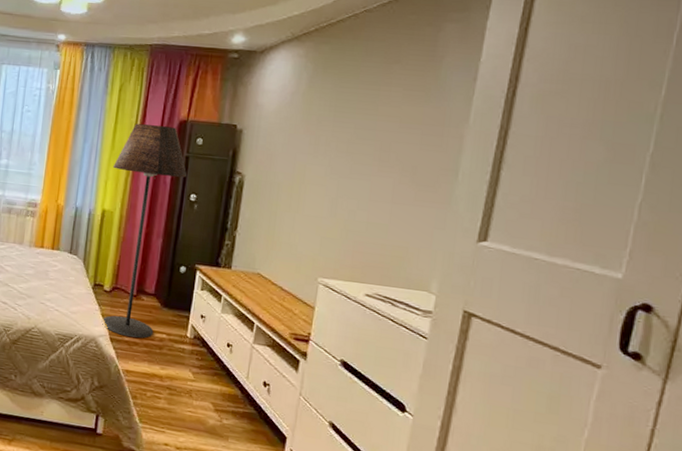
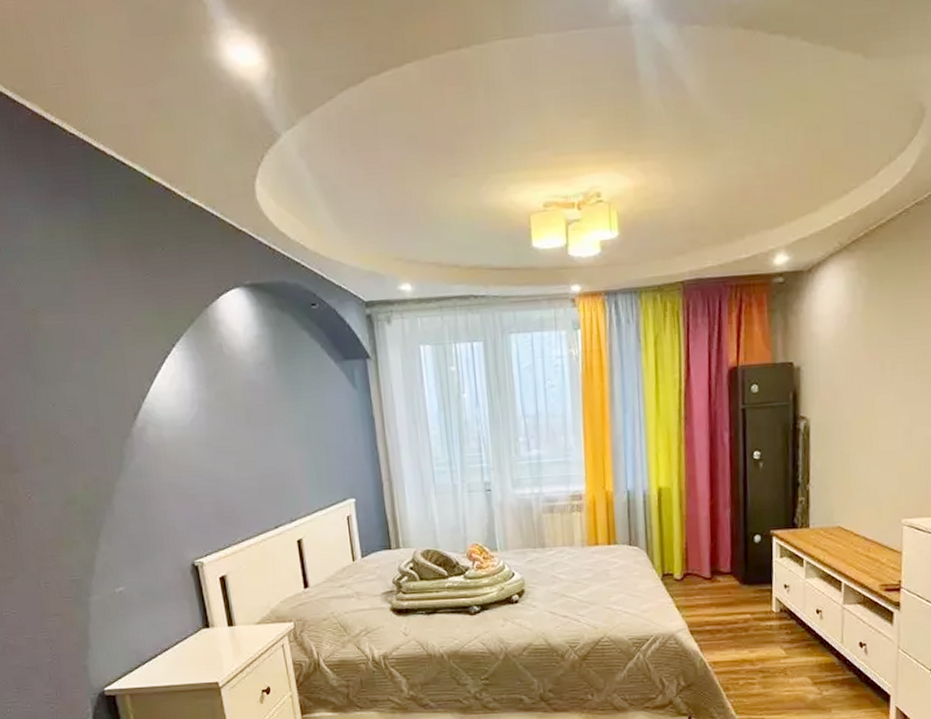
floor lamp: present [101,124,188,339] -> none [661,377,747,626]

